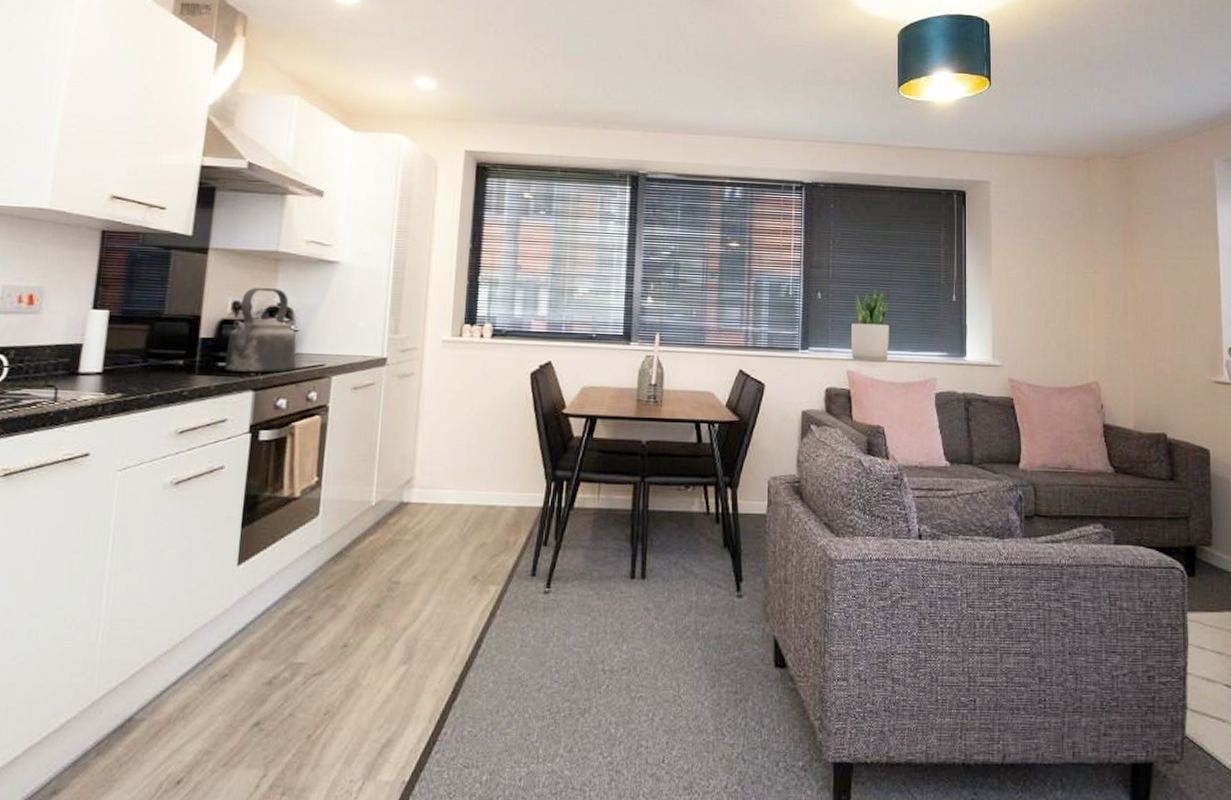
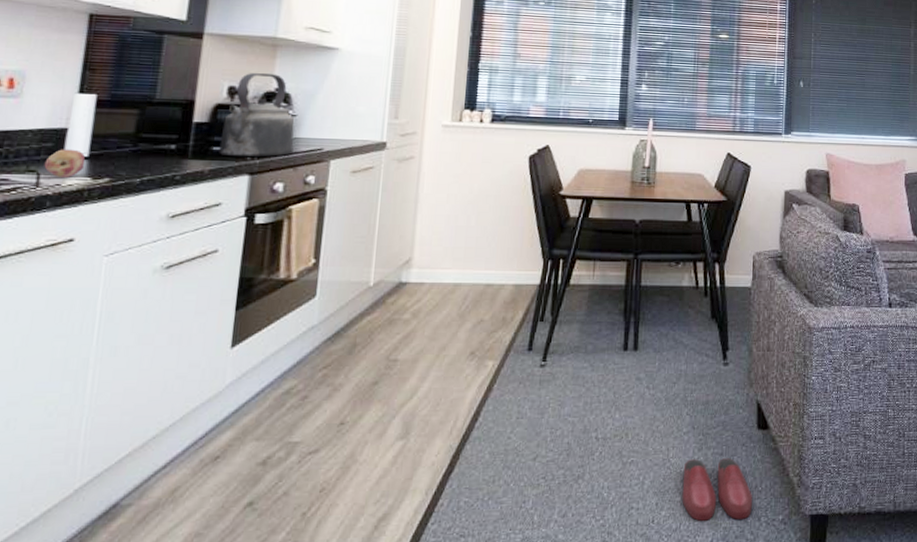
fruit: none [61,364,100,394] -> present [44,149,86,179]
slippers: none [694,697,770,763] -> present [682,458,752,521]
planter: present [851,289,889,362] -> none [830,79,865,145]

